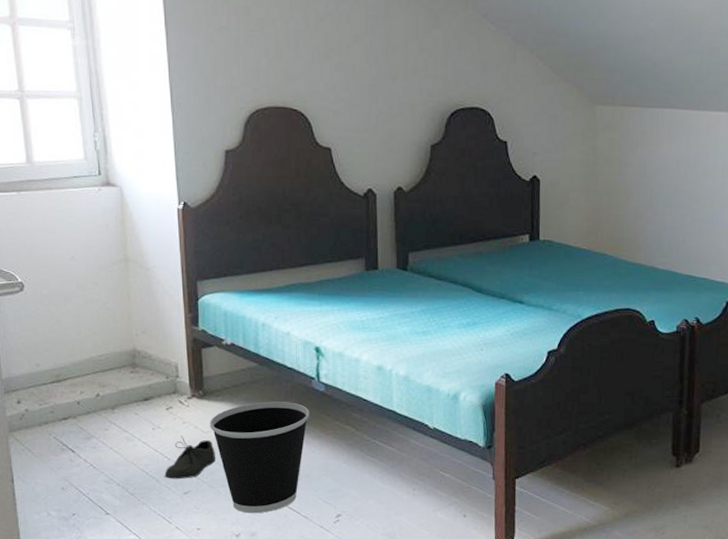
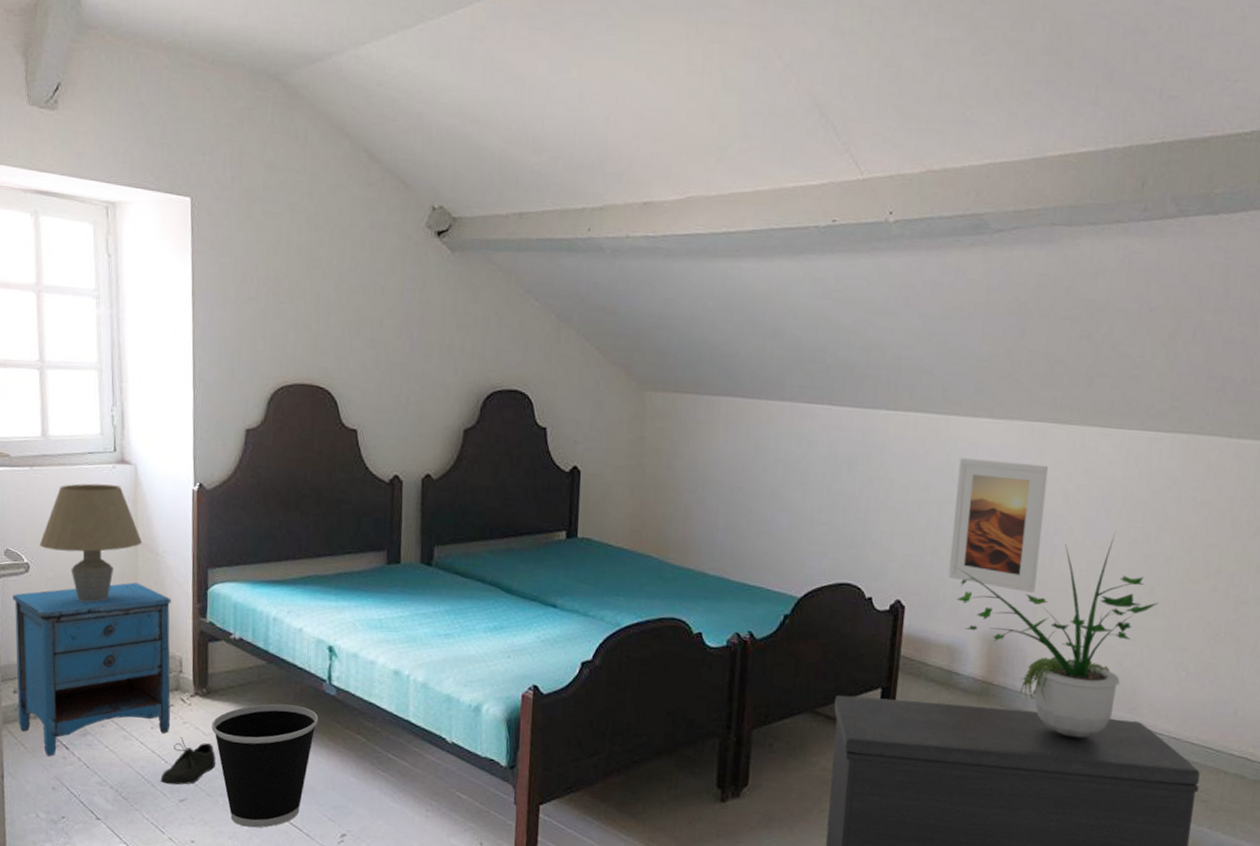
nightstand: none [10,296,171,460] -> present [13,582,171,757]
table lamp: none [32,205,133,316] -> present [40,483,143,602]

